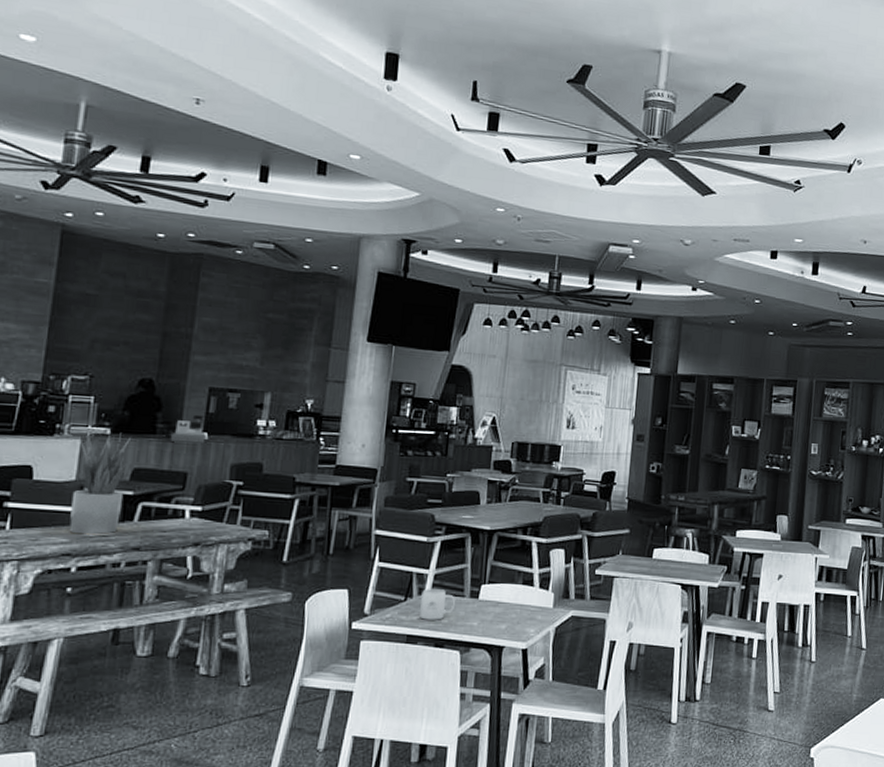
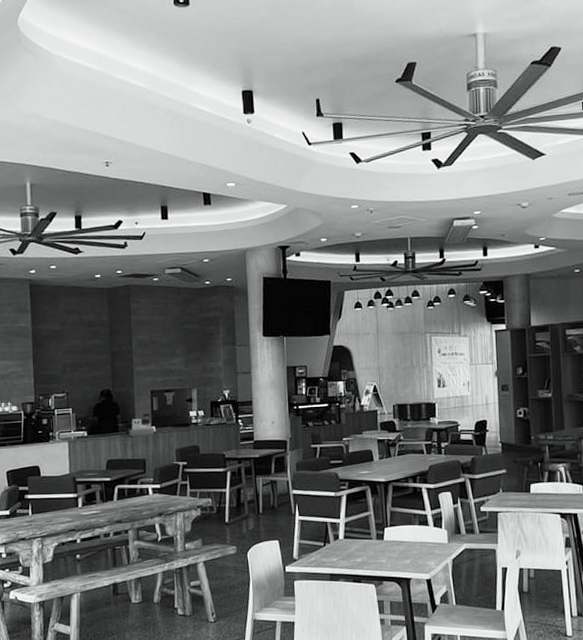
planter: present [69,433,132,535] -> none [65,434,104,514]
mug: present [419,589,456,620] -> none [336,534,366,561]

